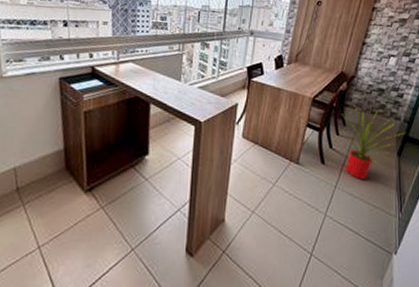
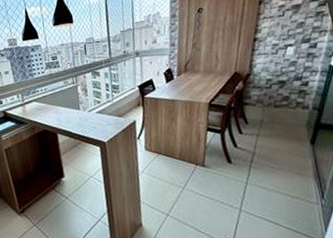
house plant: present [335,106,404,180] -> none [238,103,316,173]

